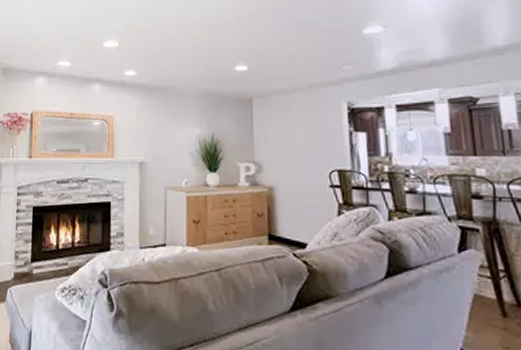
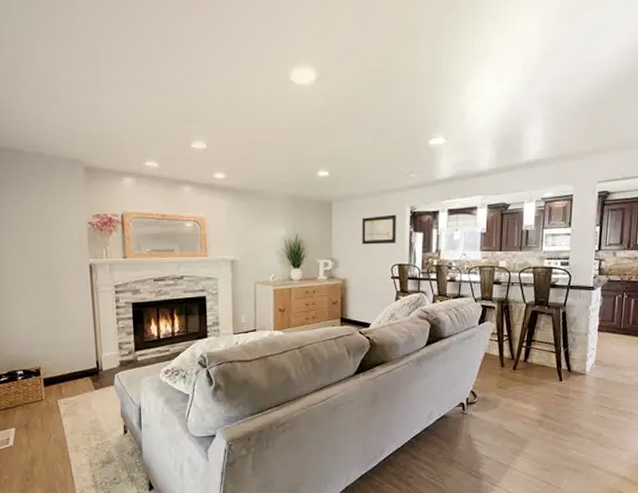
wall art: none [289,111,332,146] -> present [362,214,396,245]

